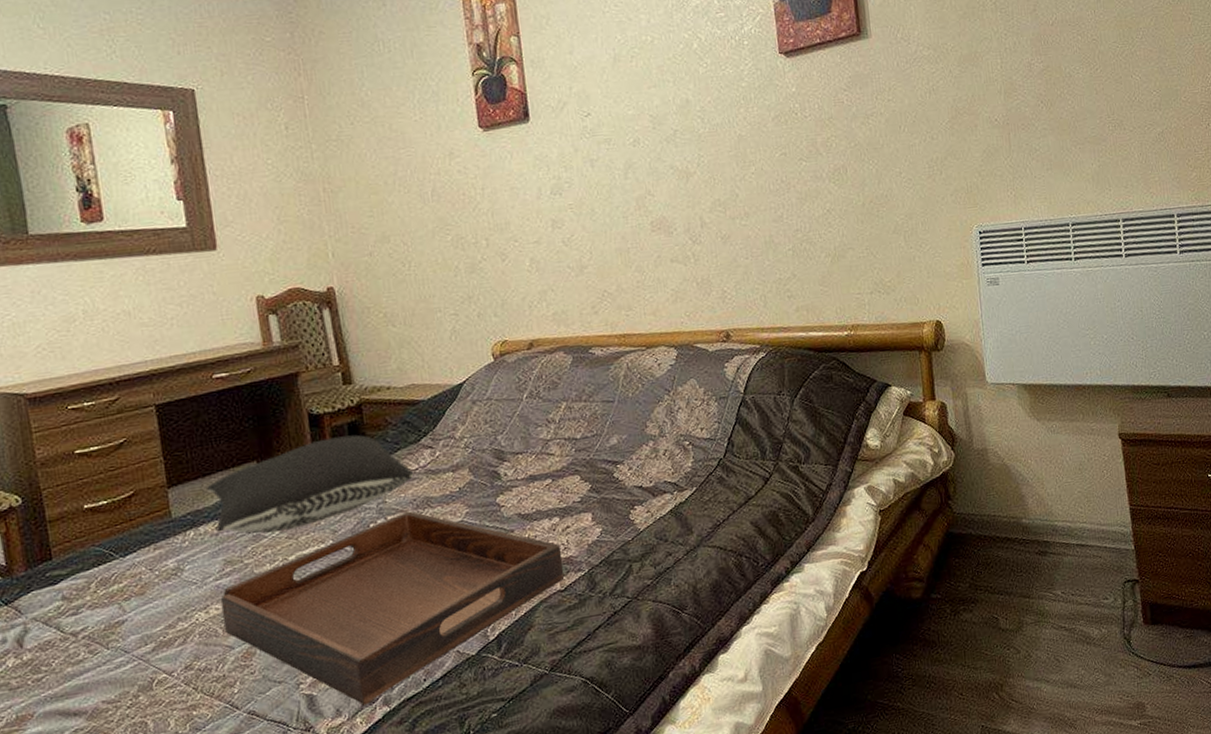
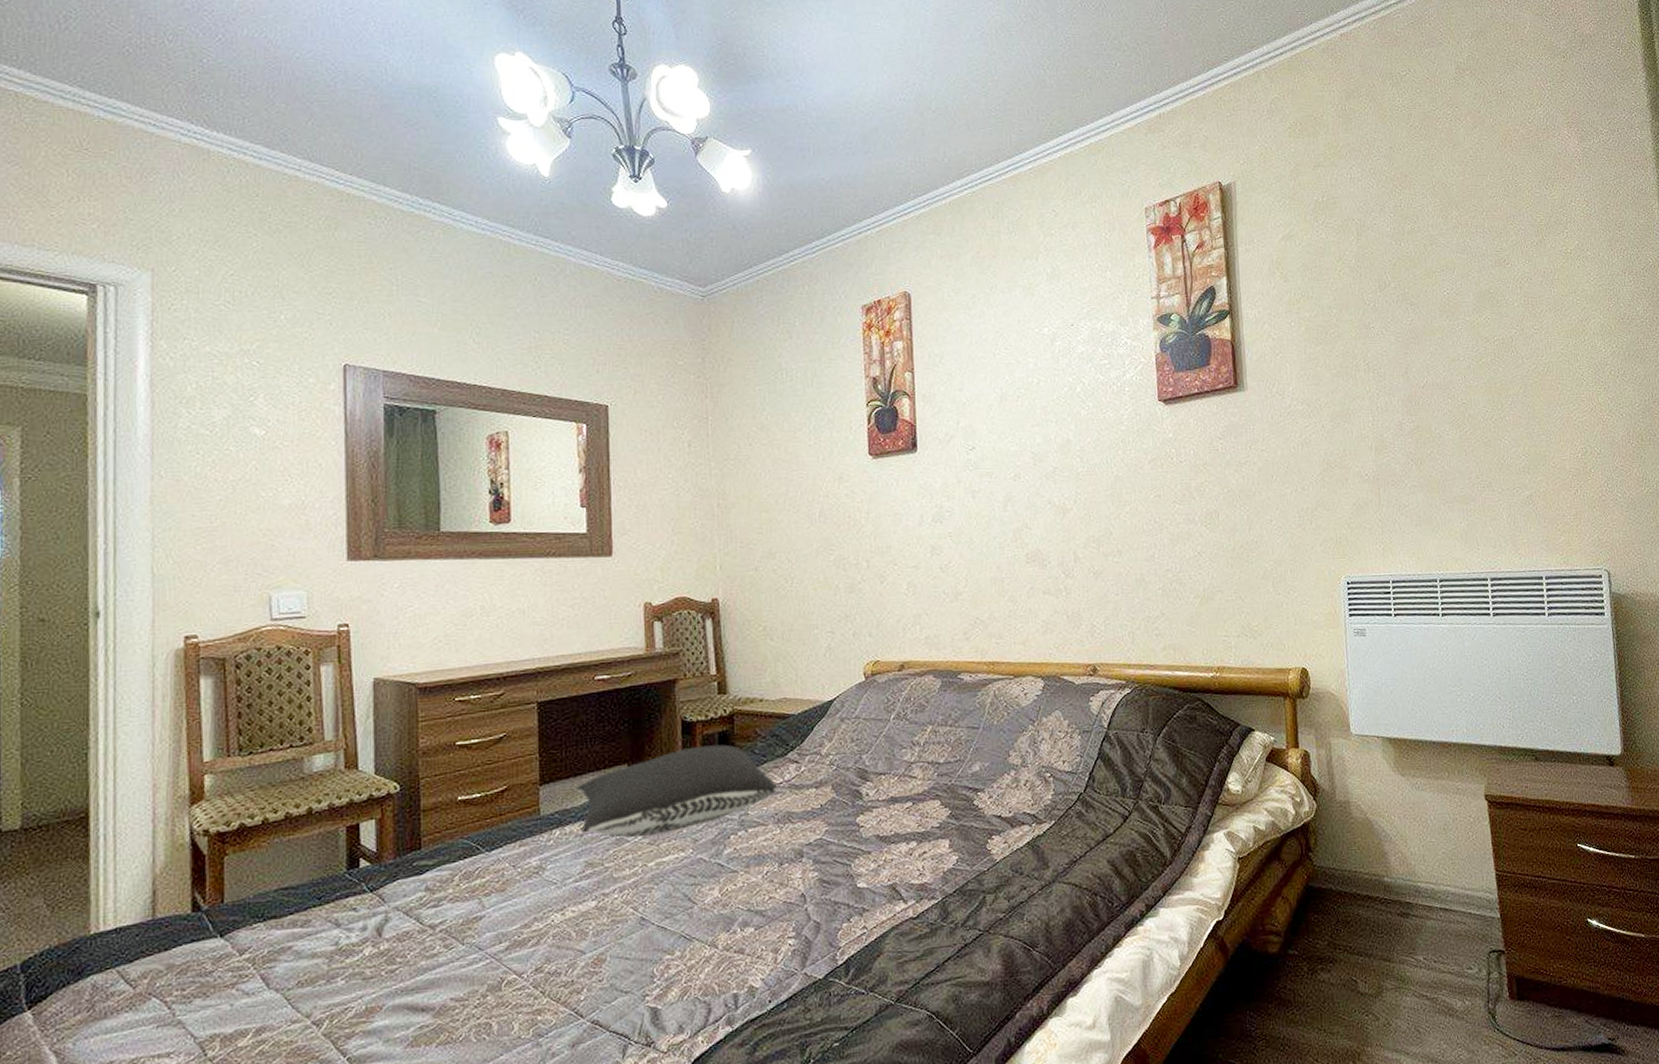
serving tray: present [220,511,564,706] -> none [577,825,918,1024]

